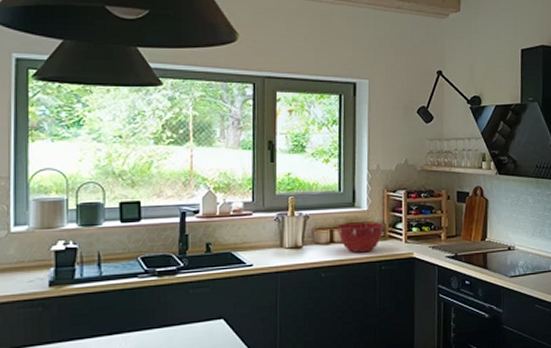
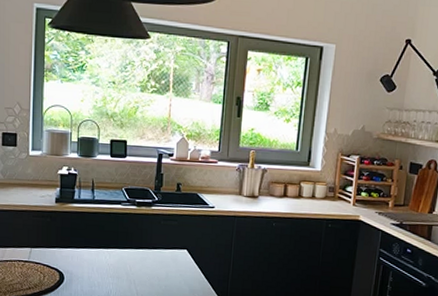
mixing bowl: present [336,222,385,253] -> none [290,180,336,210]

